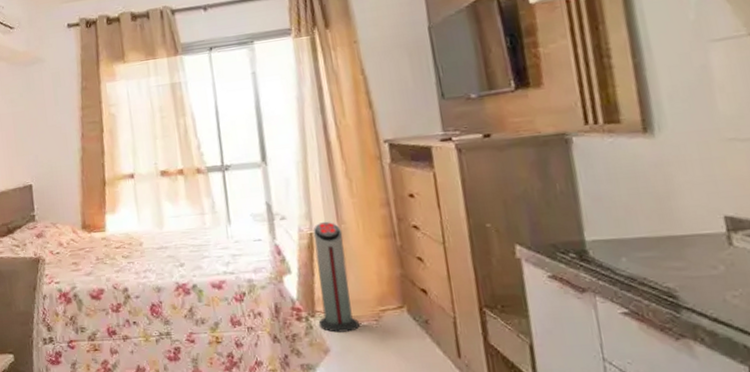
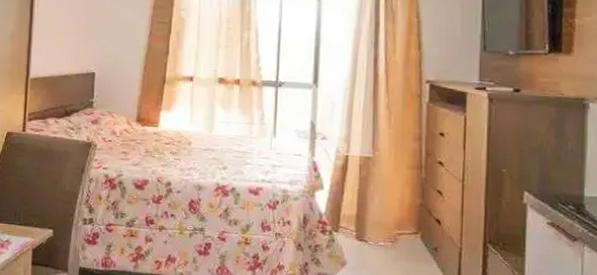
air purifier: present [313,221,359,333] -> none [340,146,376,249]

